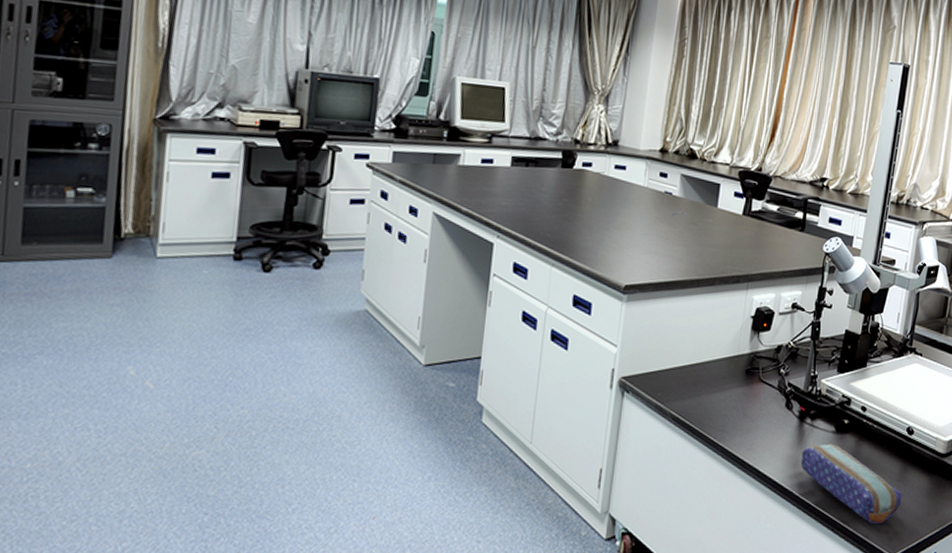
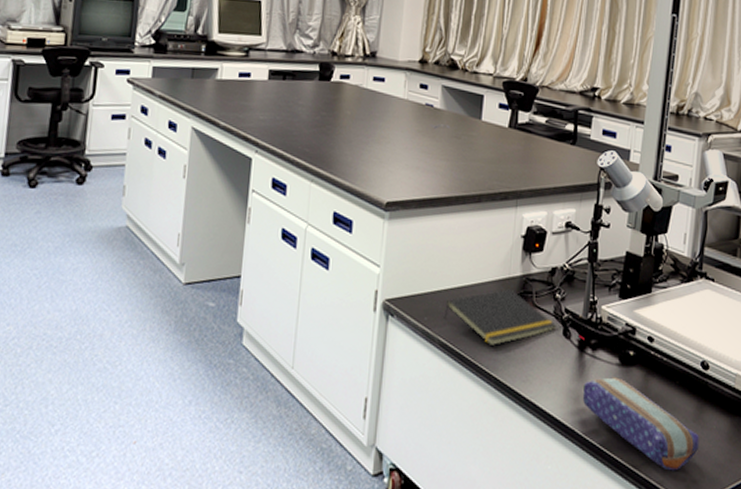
notepad: none [676,365,780,419] -> present [443,288,557,347]

